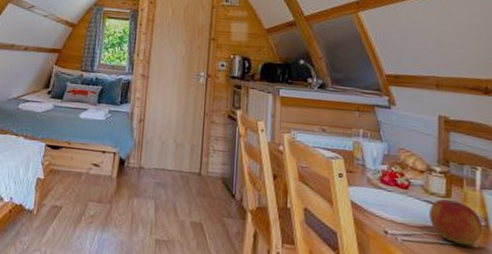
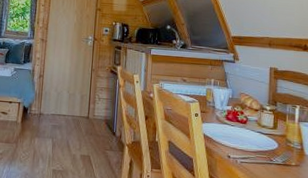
apple: present [428,199,483,246] -> none [260,130,299,164]

